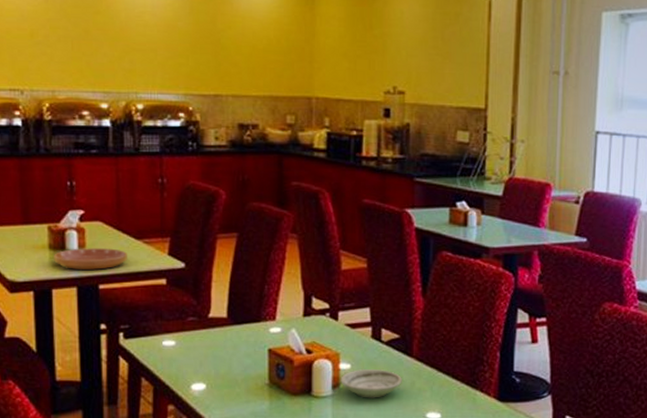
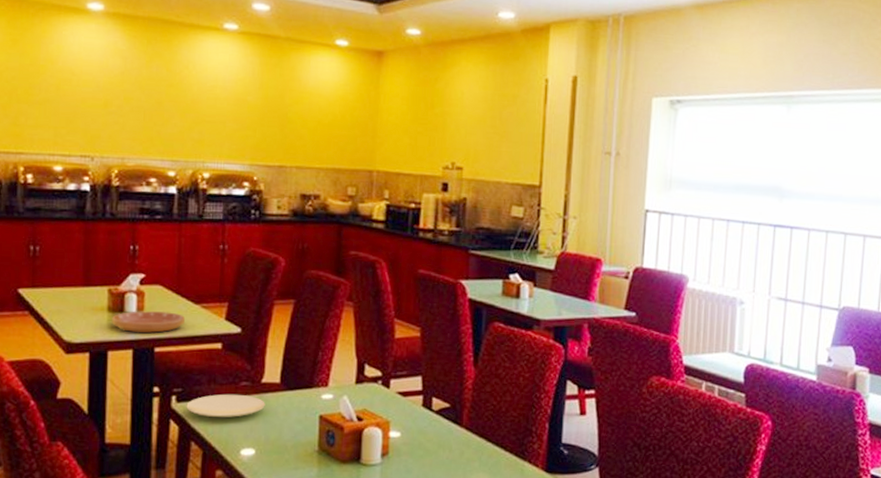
plate: none [134,329,213,354] -> present [186,394,265,418]
saucer: present [340,368,402,398] -> none [390,437,451,468]

